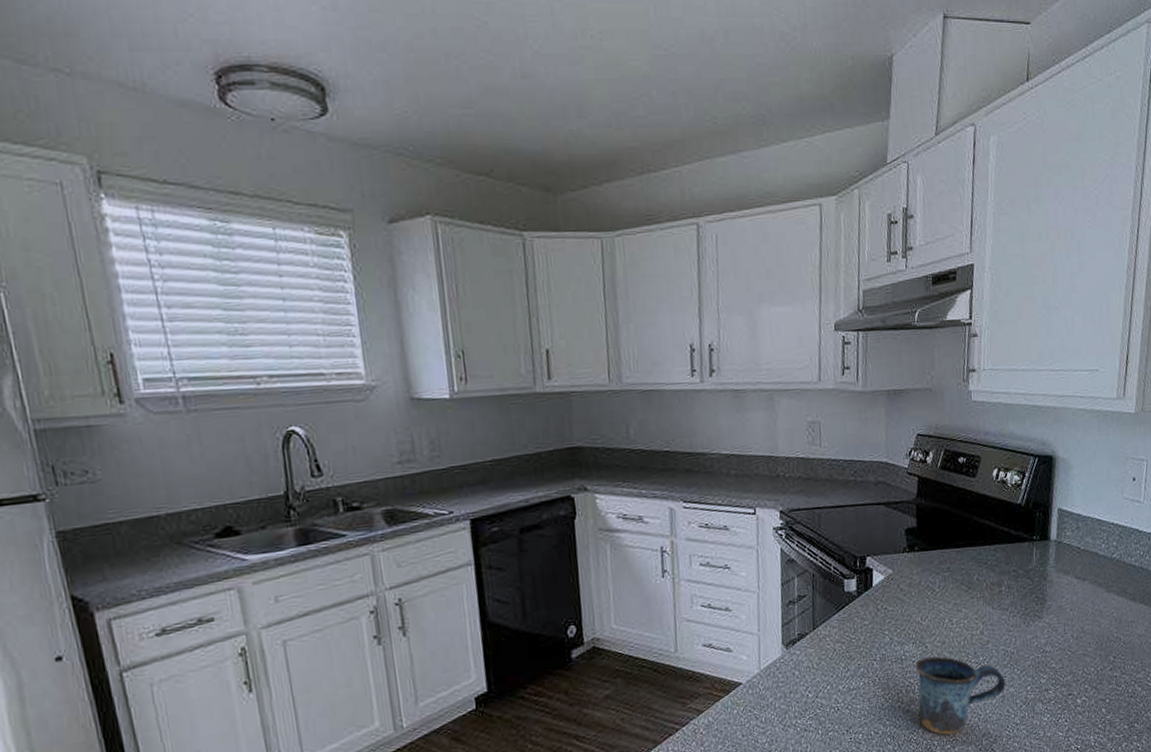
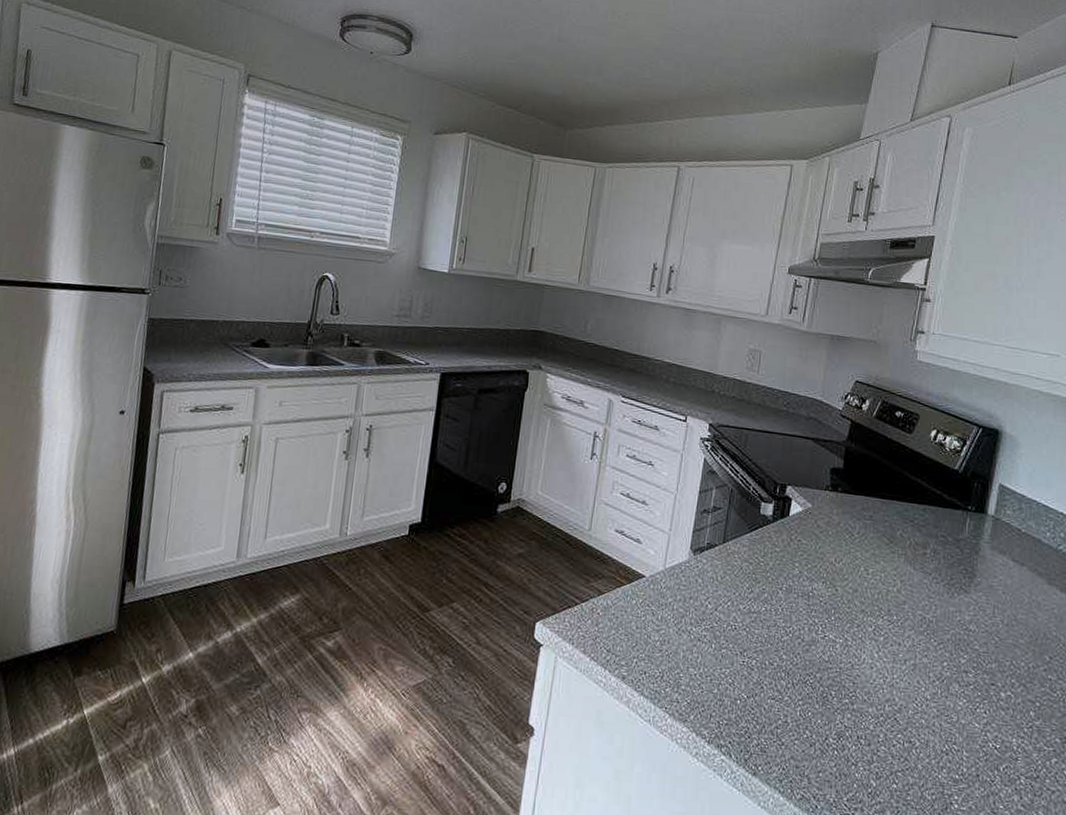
mug: present [916,656,1006,735] -> none [818,601,919,689]

